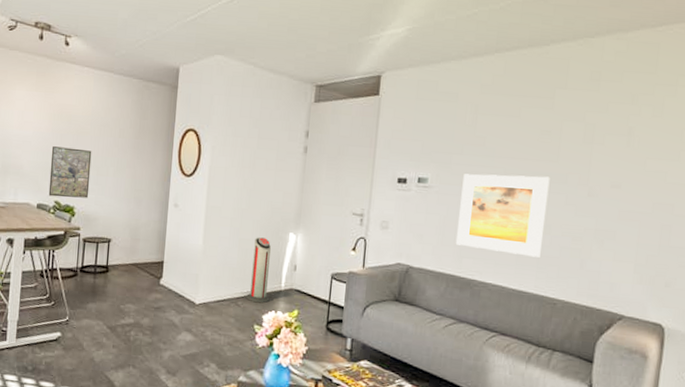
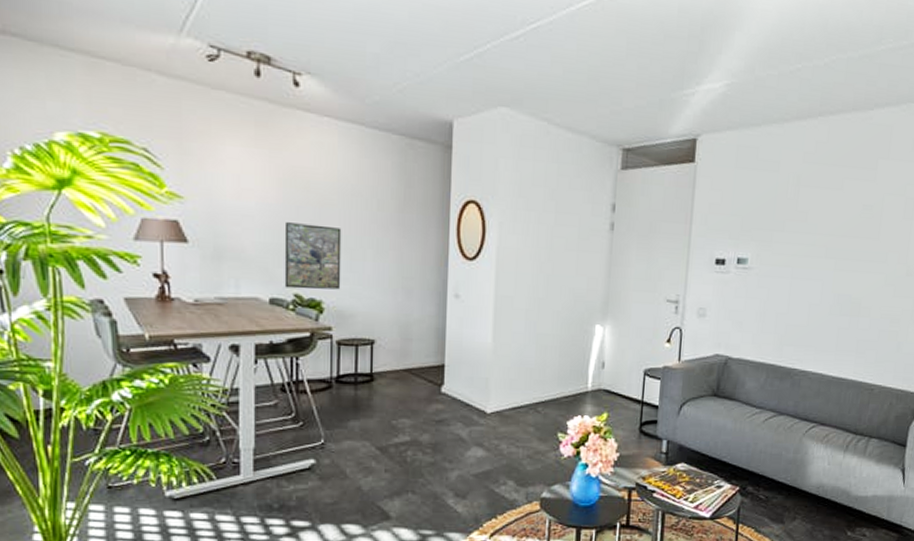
air purifier: present [246,237,271,303] -> none [547,331,575,408]
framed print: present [455,174,550,258] -> none [776,253,871,342]

